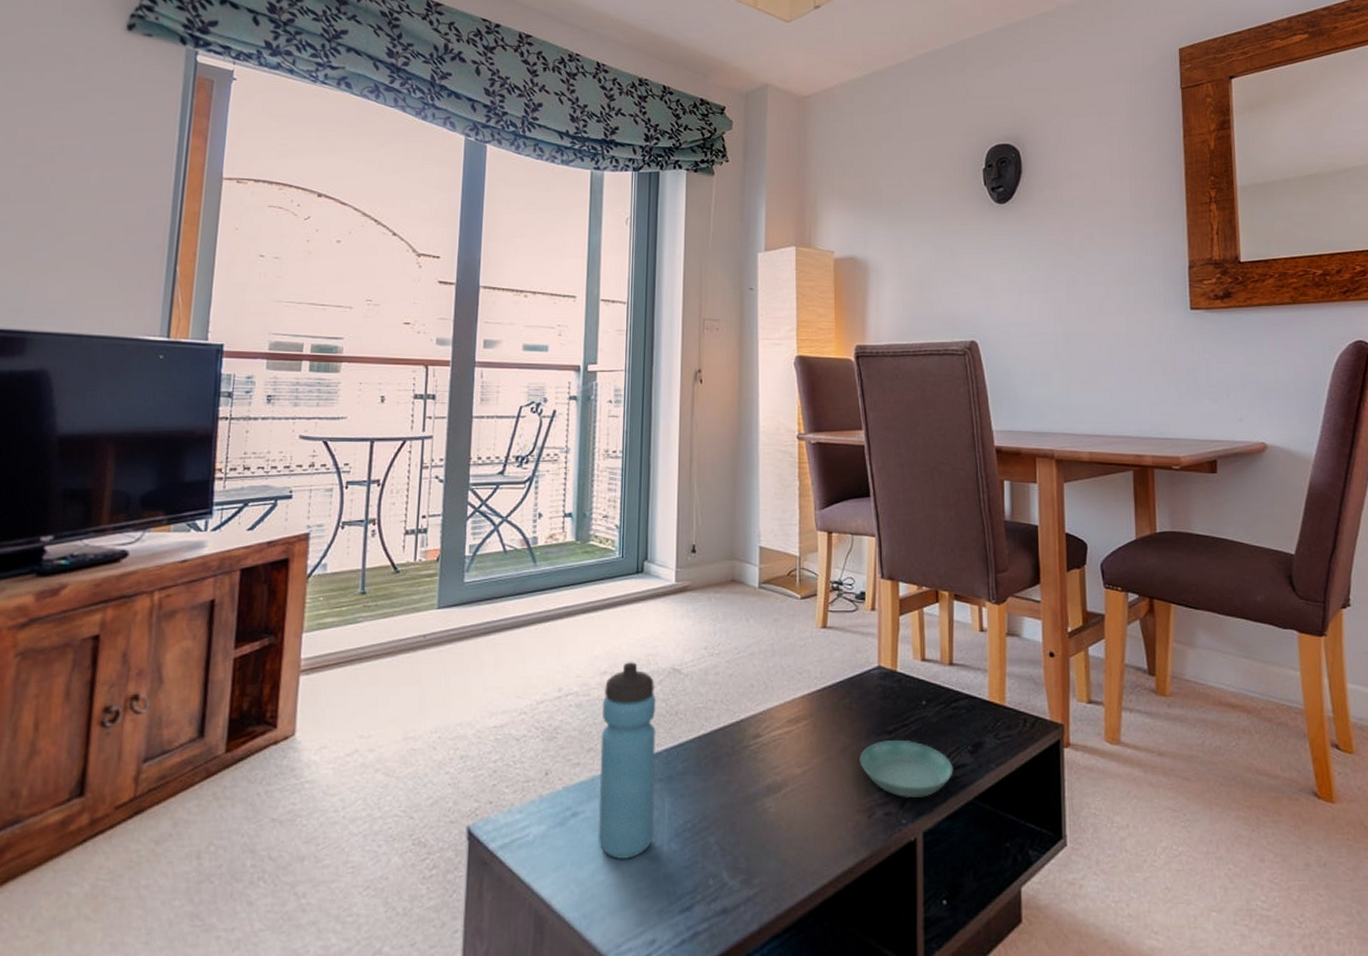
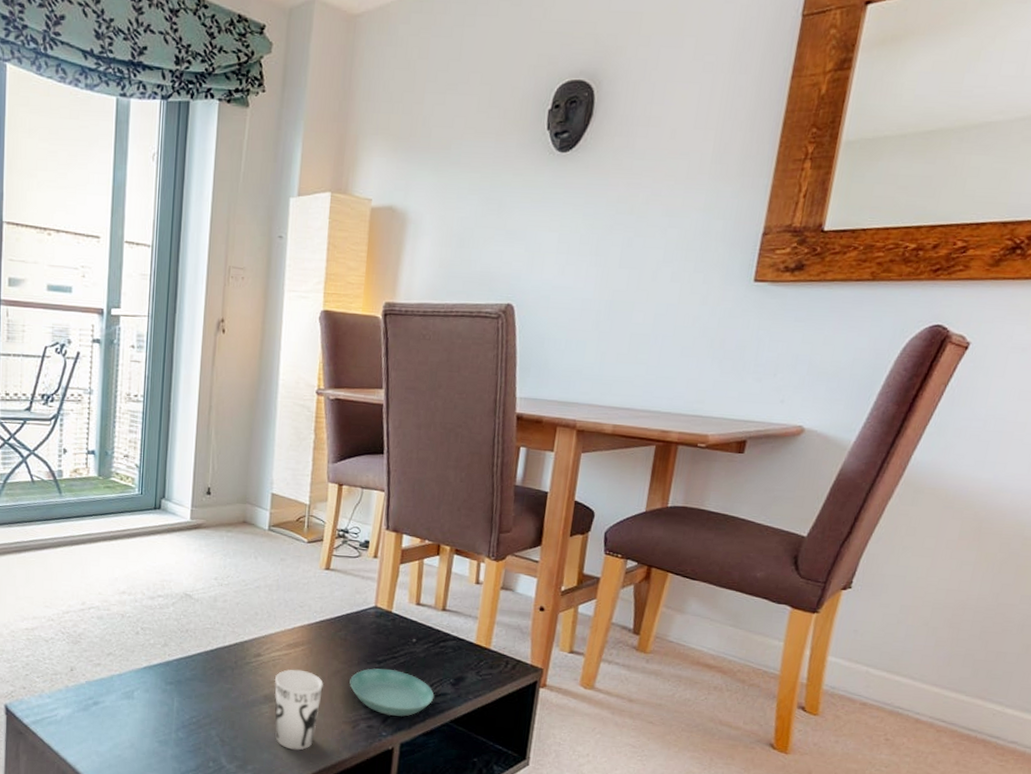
water bottle: present [598,662,656,859] -> none [116,585,168,741]
cup: none [776,749,831,853] -> present [274,669,323,751]

